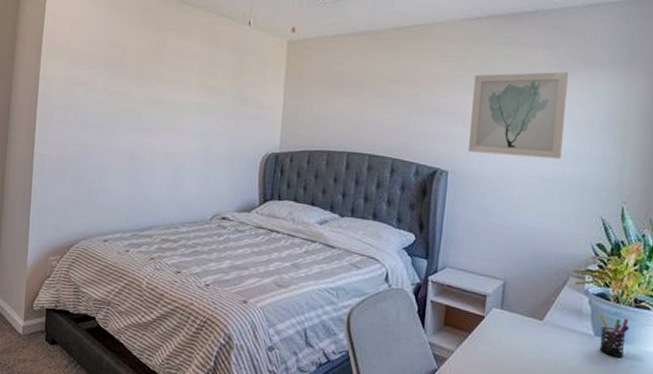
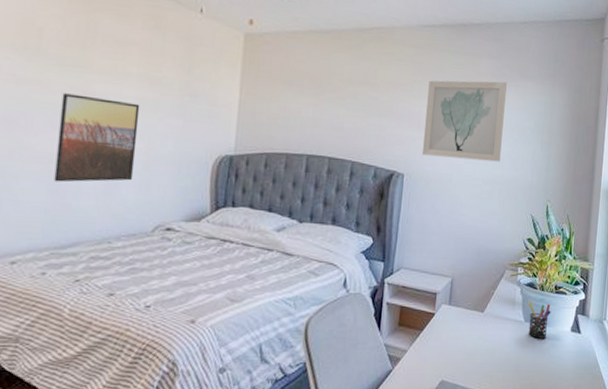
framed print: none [134,102,200,176] -> present [54,93,140,183]

